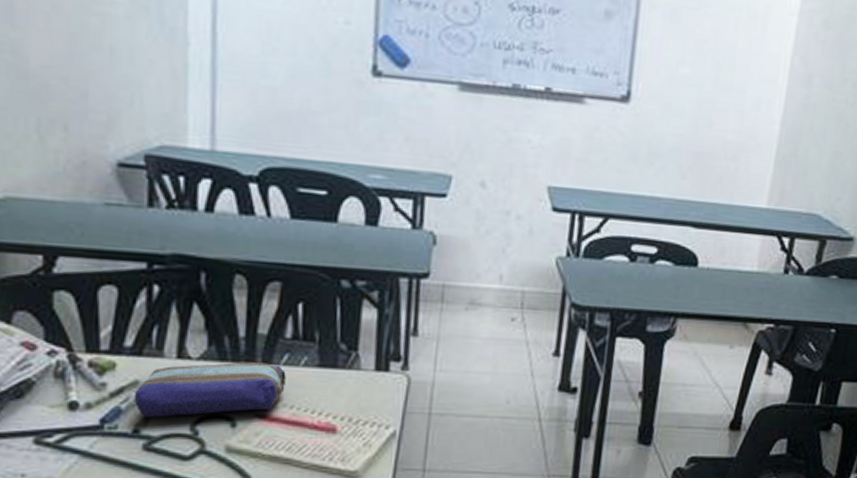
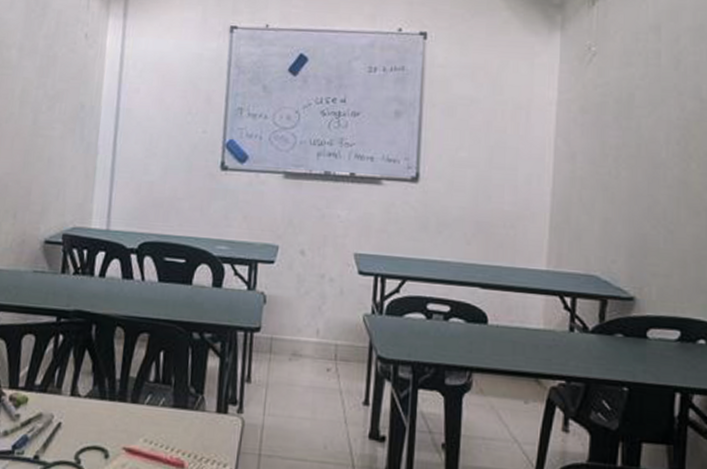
pencil case: present [133,362,286,418] -> none [37,400,148,446]

